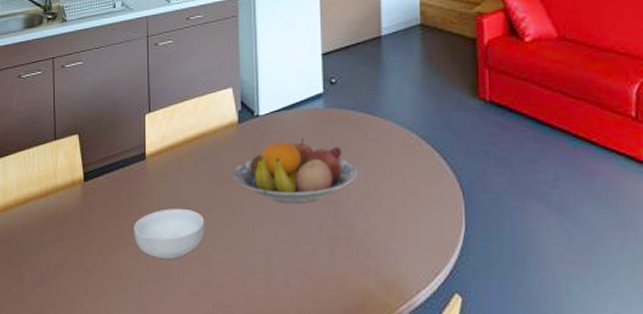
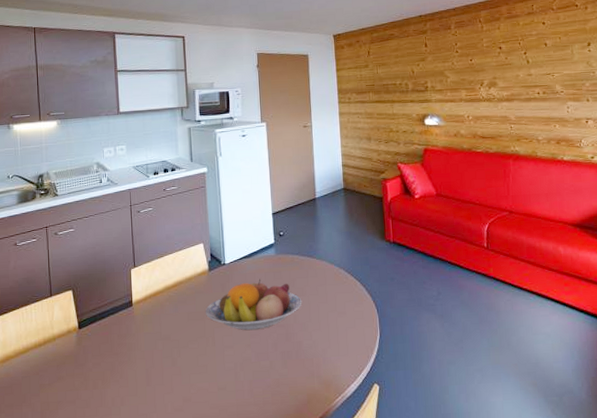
cereal bowl: present [134,208,205,259] -> none [124,343,185,385]

